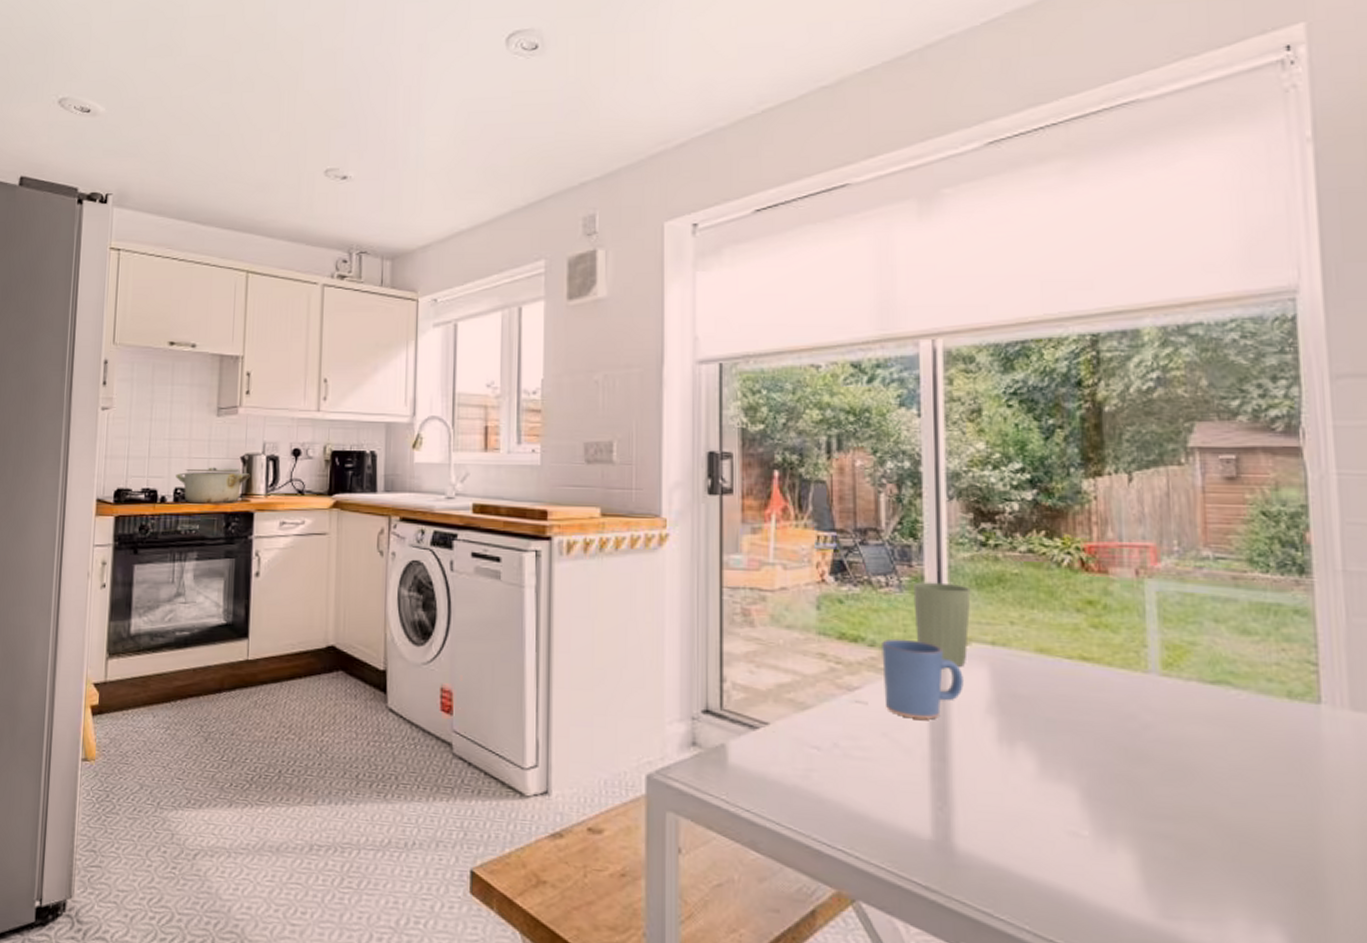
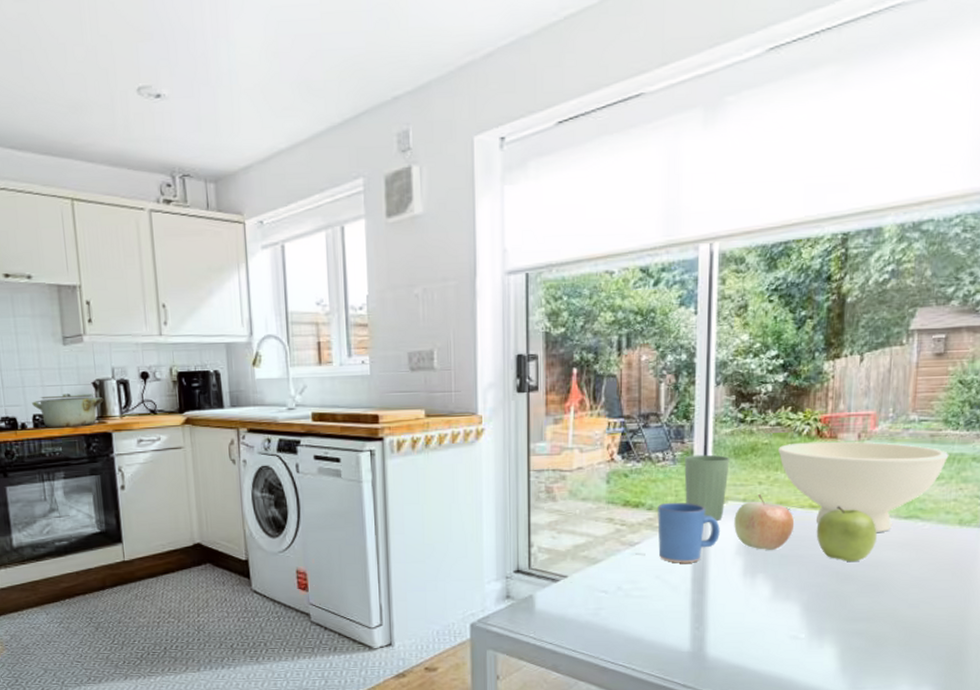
fruit: none [981,636,1062,713] -> present [734,493,795,551]
bowl: none [1032,575,1261,699] -> present [778,441,949,532]
fruit: none [1091,660,1175,737] -> present [816,506,877,562]

